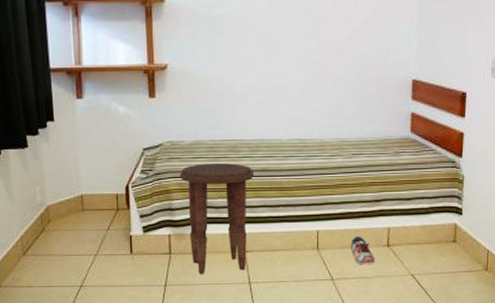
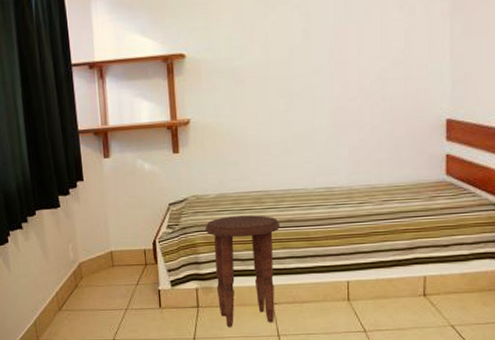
shoe: present [350,235,375,265] -> none [383,285,411,316]

